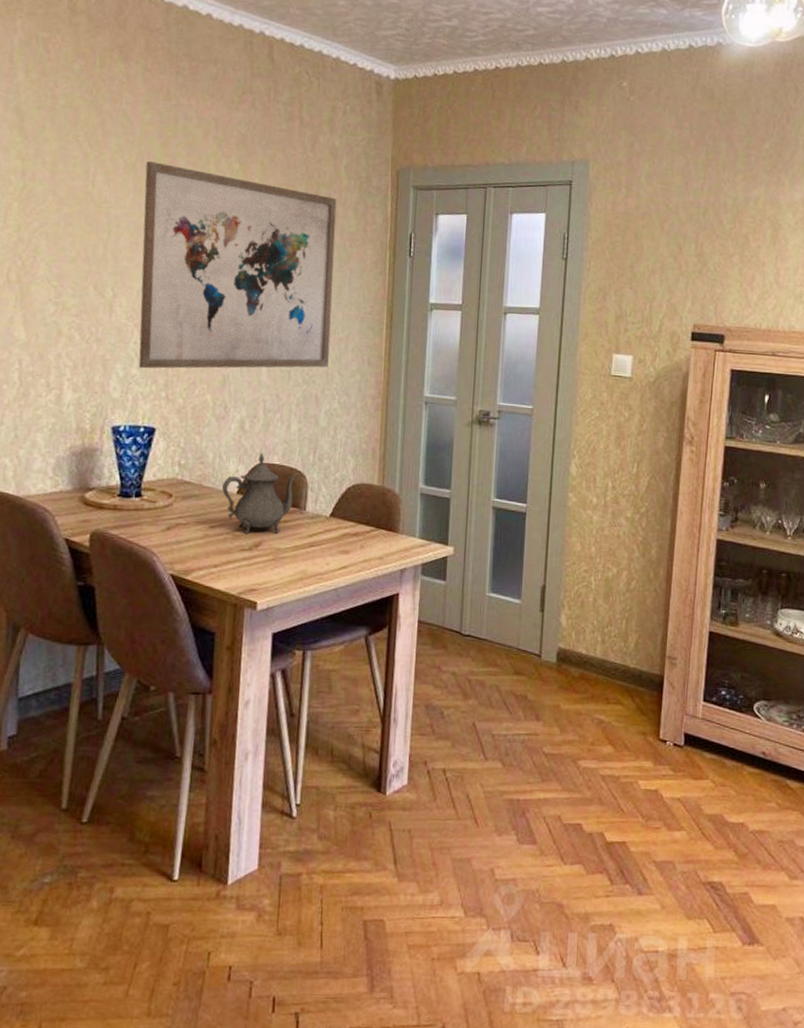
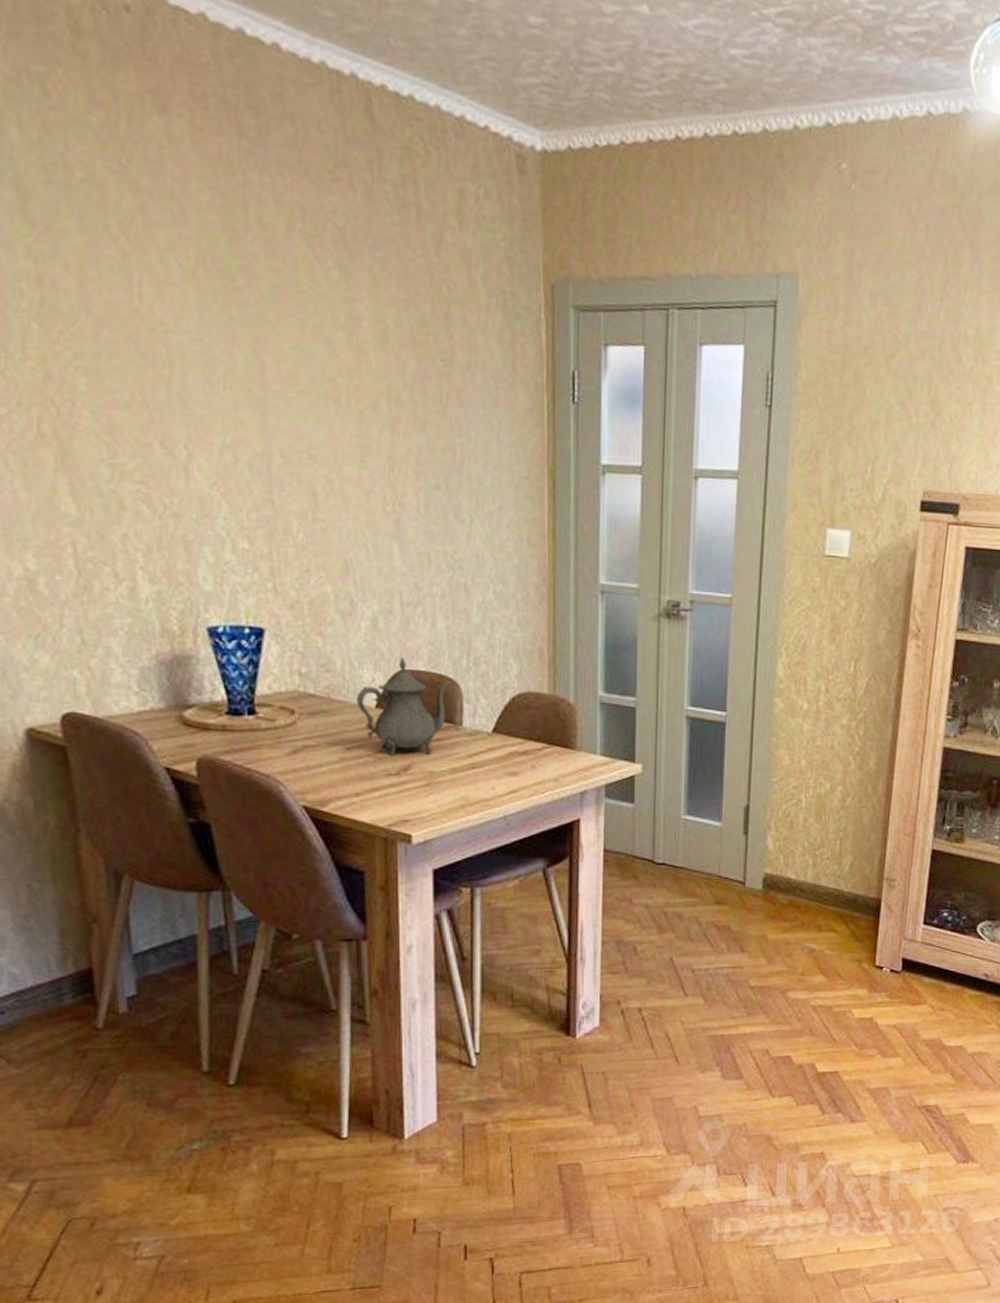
wall art: present [138,161,337,369] -> none [211,265,478,553]

